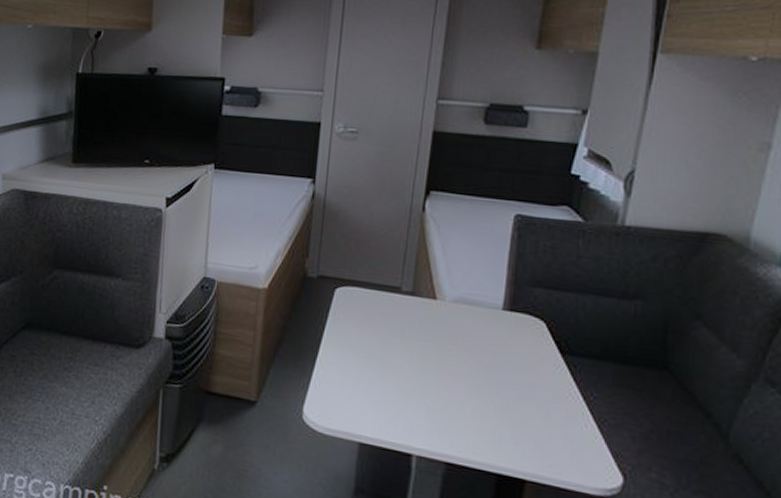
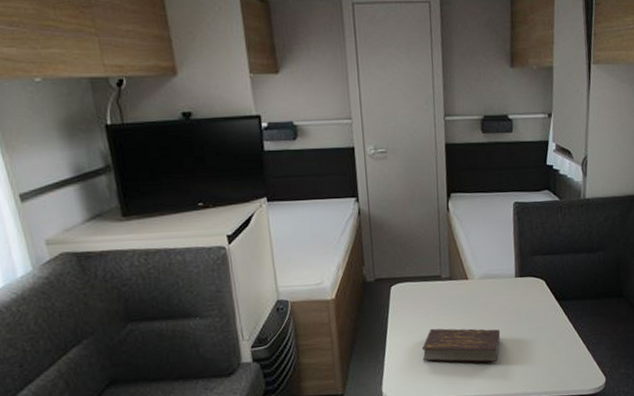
book: none [360,349,471,414] -> present [421,328,501,363]

